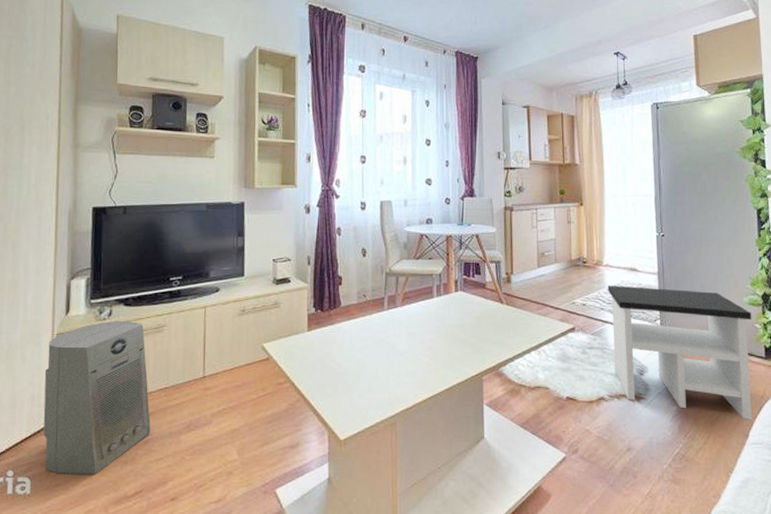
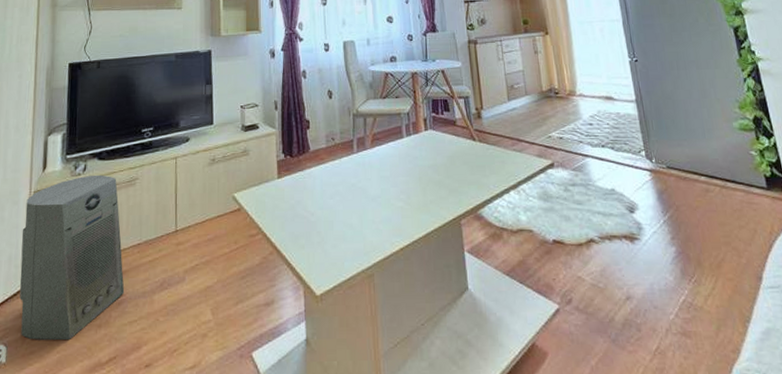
side table: present [607,285,752,420] -> none [583,115,763,260]

